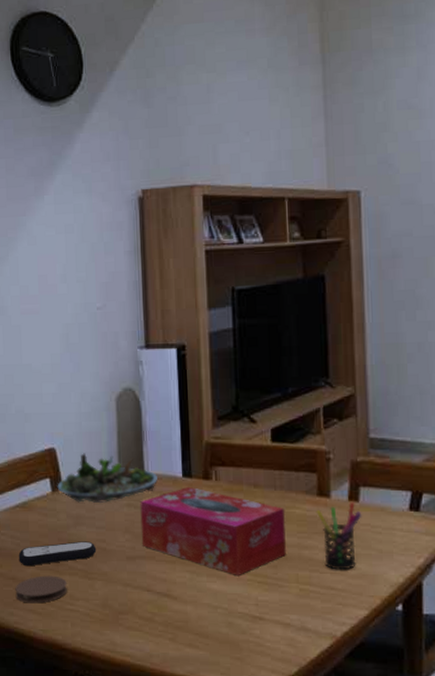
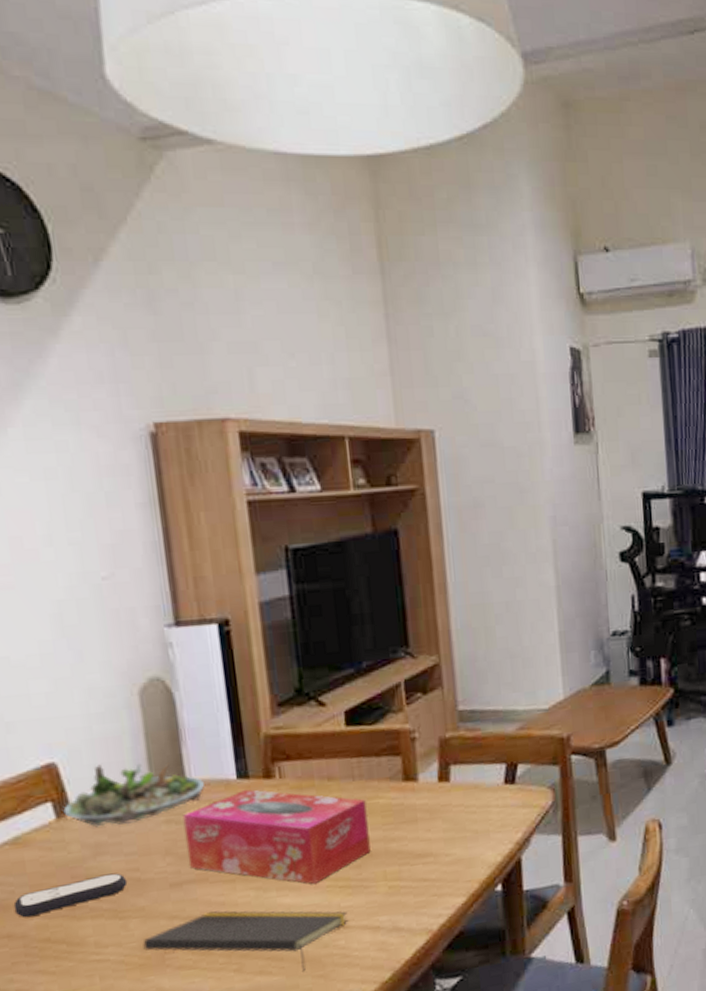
coaster: present [15,575,67,604] -> none [12,922,90,964]
notepad: none [103,585,264,652] -> present [142,910,348,972]
pen holder: present [316,501,362,570] -> none [402,782,455,860]

